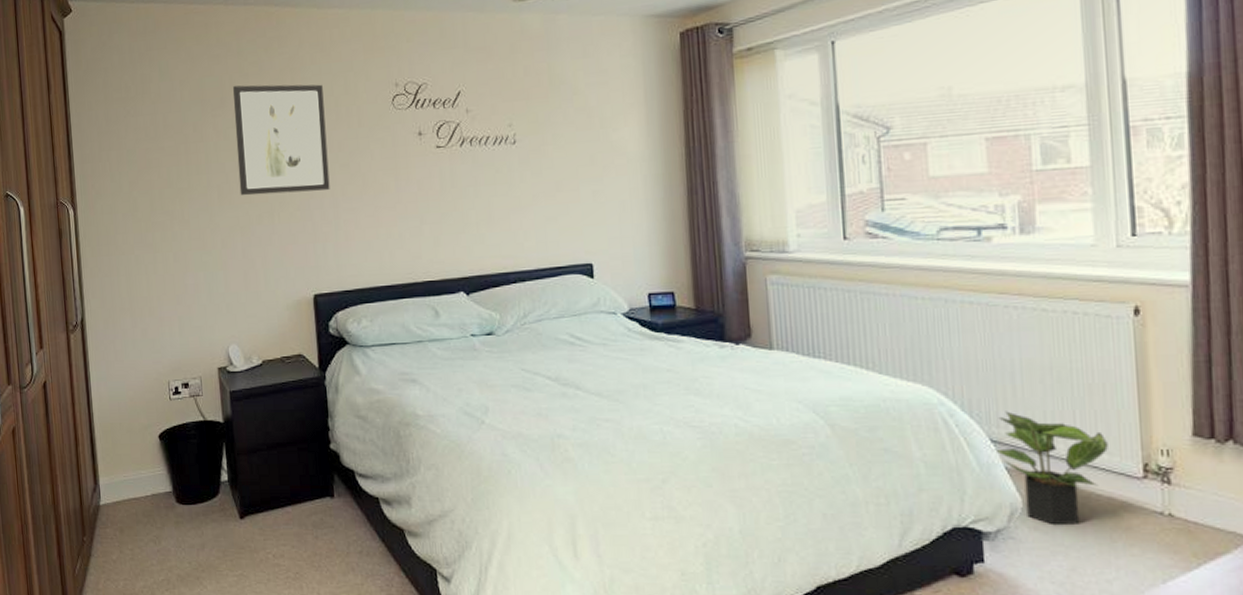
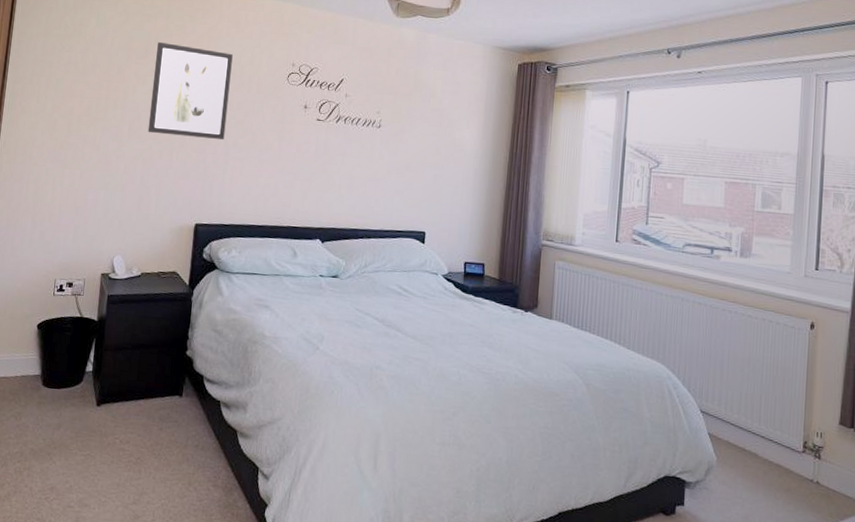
potted plant: present [997,411,1108,526] -> none [704,389,781,483]

